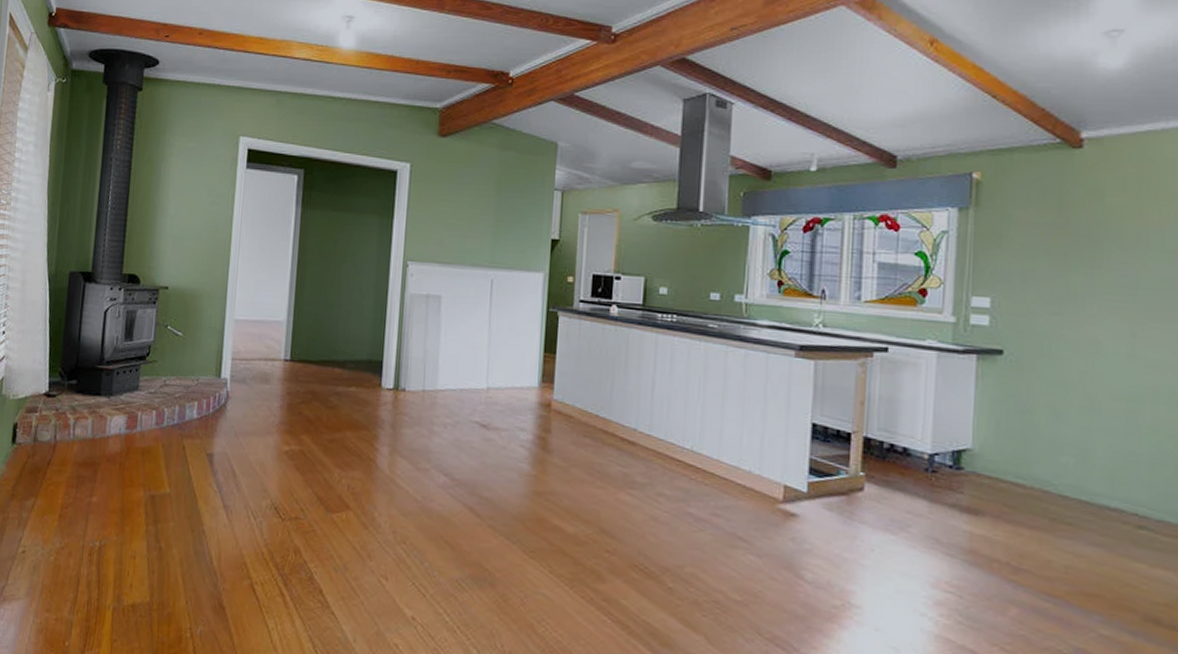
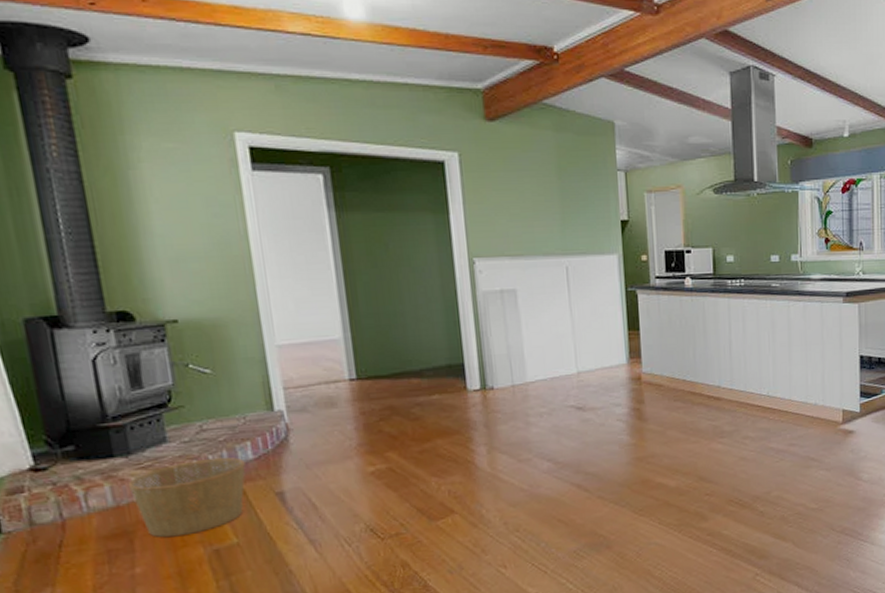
basket: none [104,410,190,477] -> present [127,457,246,538]

